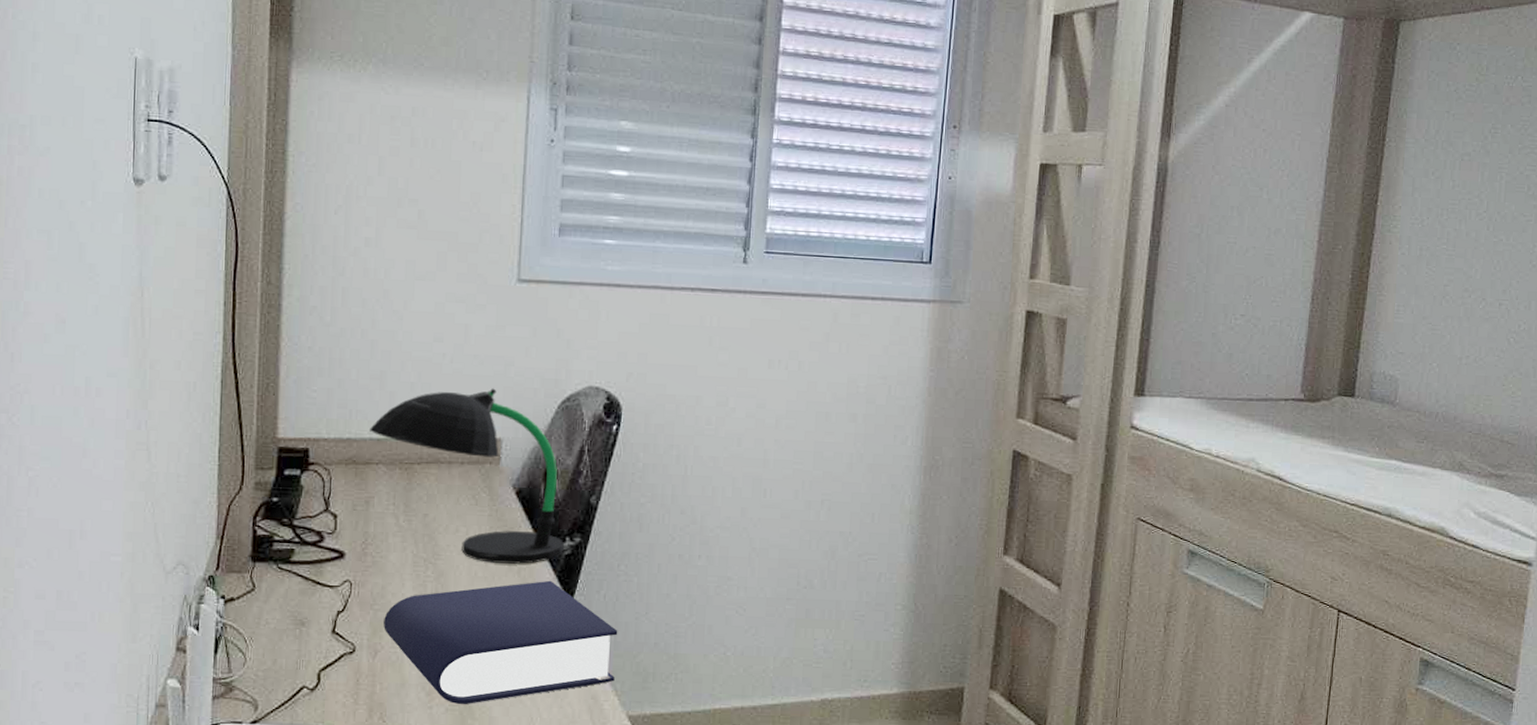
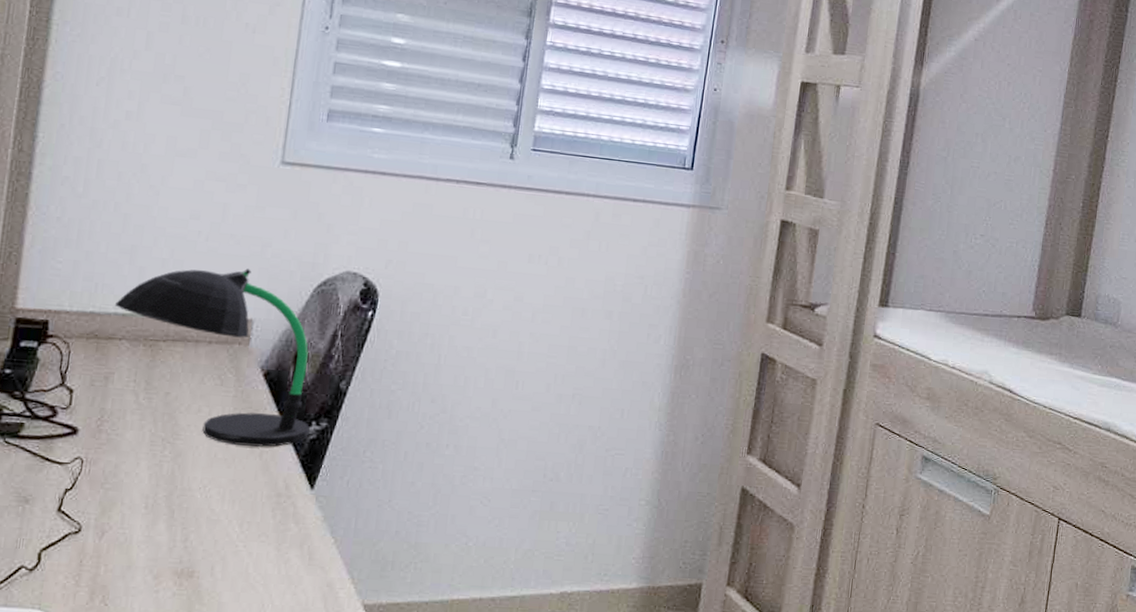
book: present [384,580,618,704] -> none [113,464,359,589]

